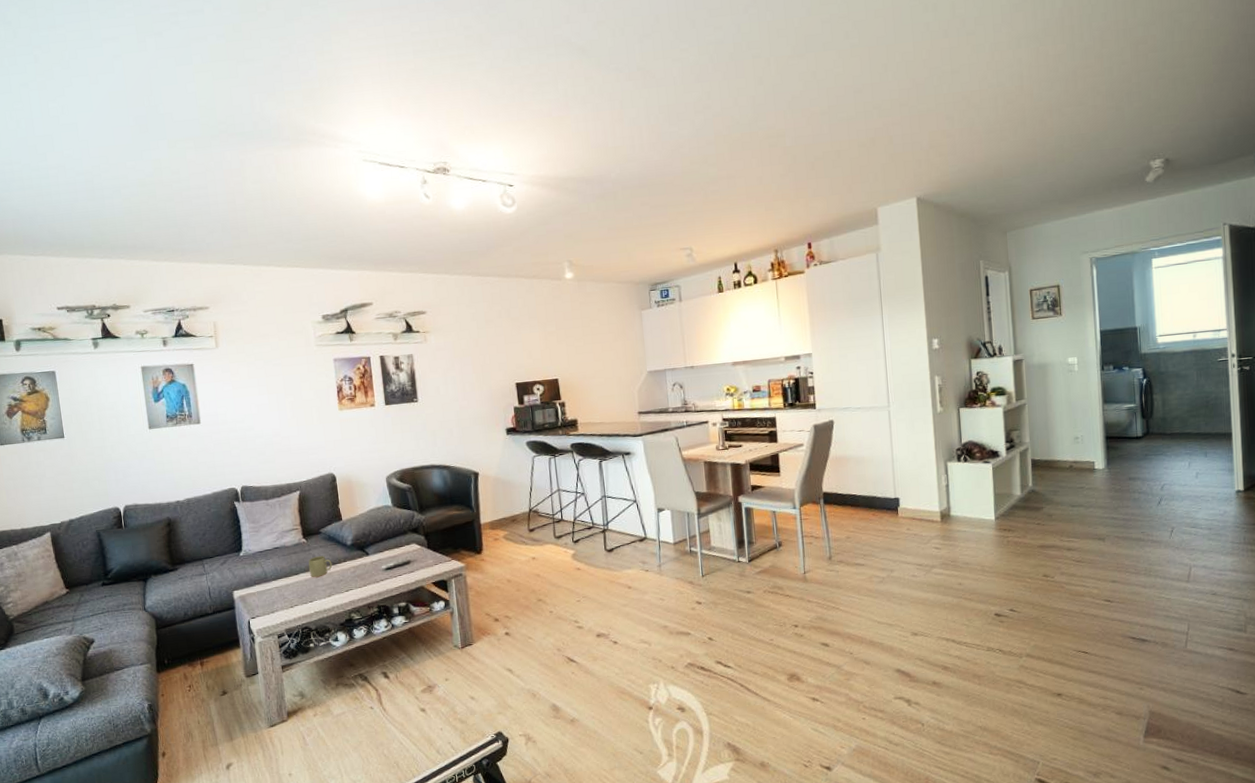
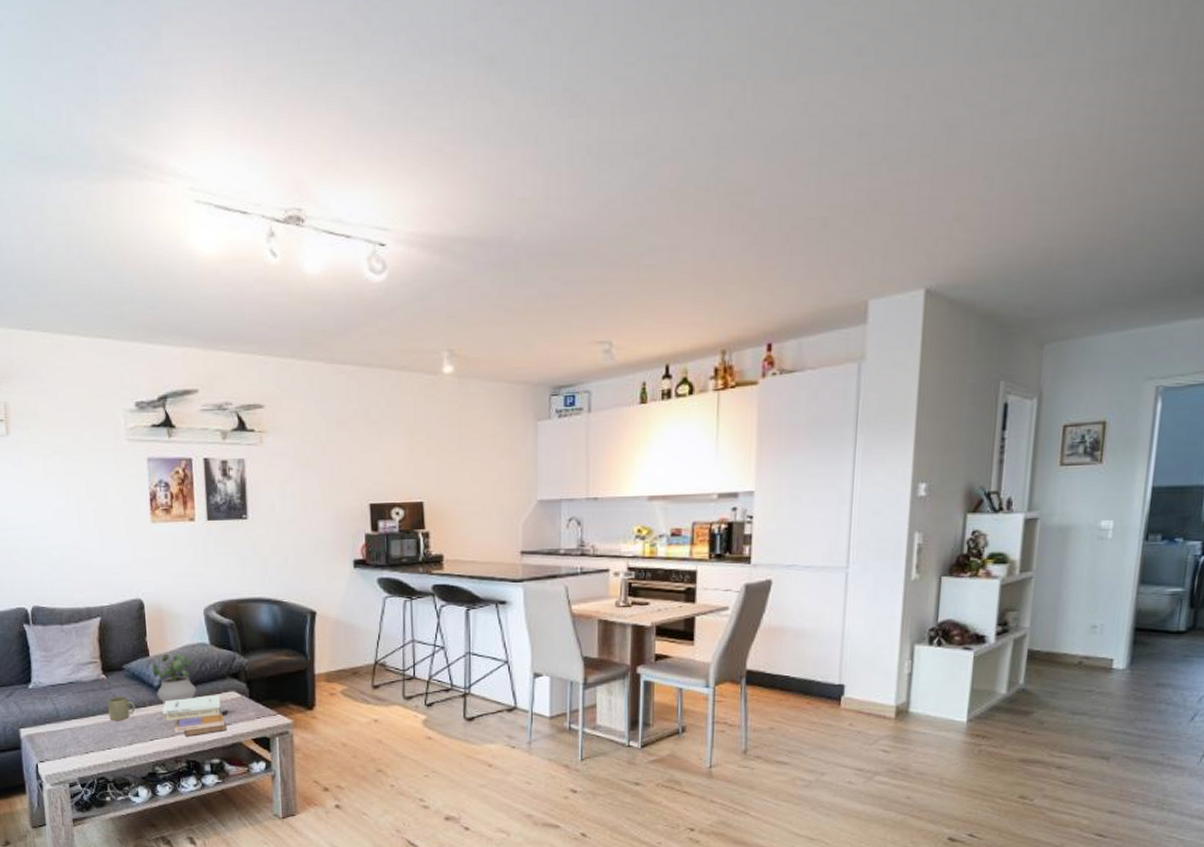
potted plant: none [344,515,384,560] -> present [151,653,197,705]
books: none [355,547,411,586] -> present [162,694,227,737]

